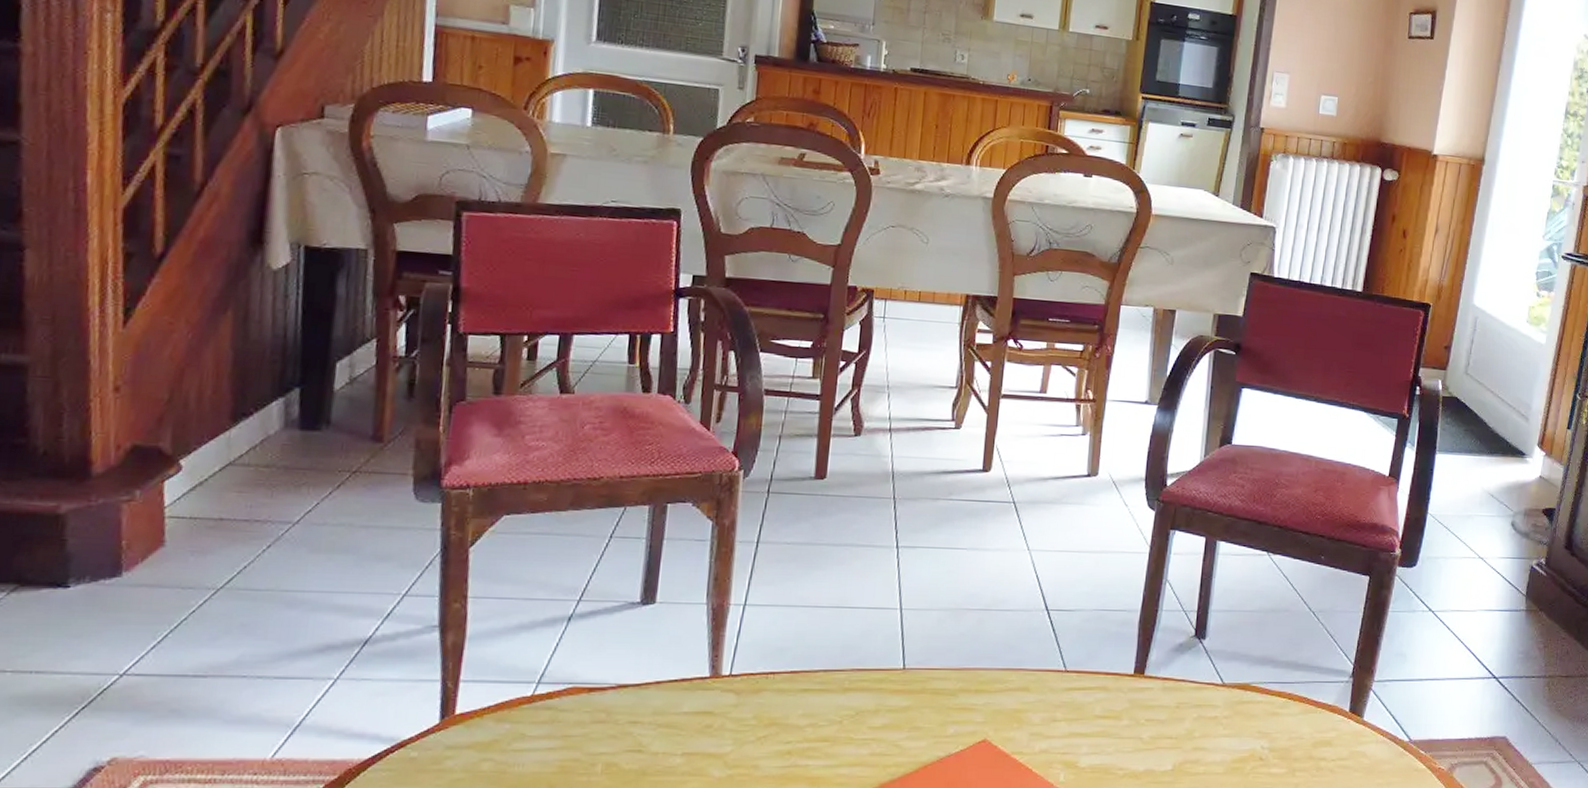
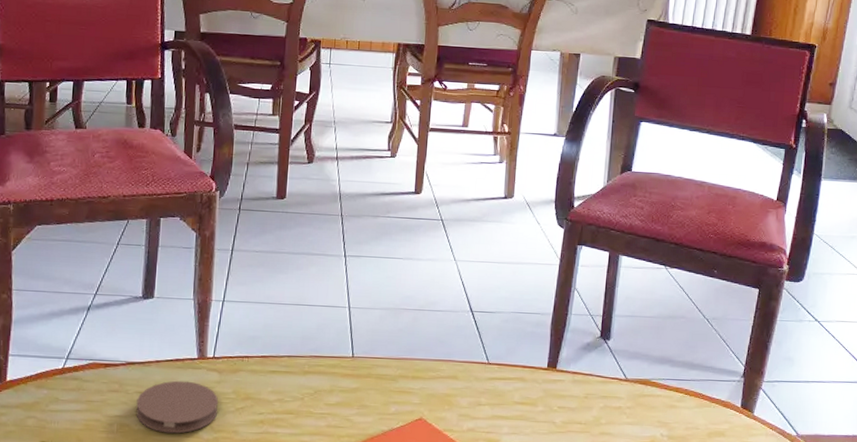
coaster: none [627,705,735,772] -> present [136,380,219,434]

